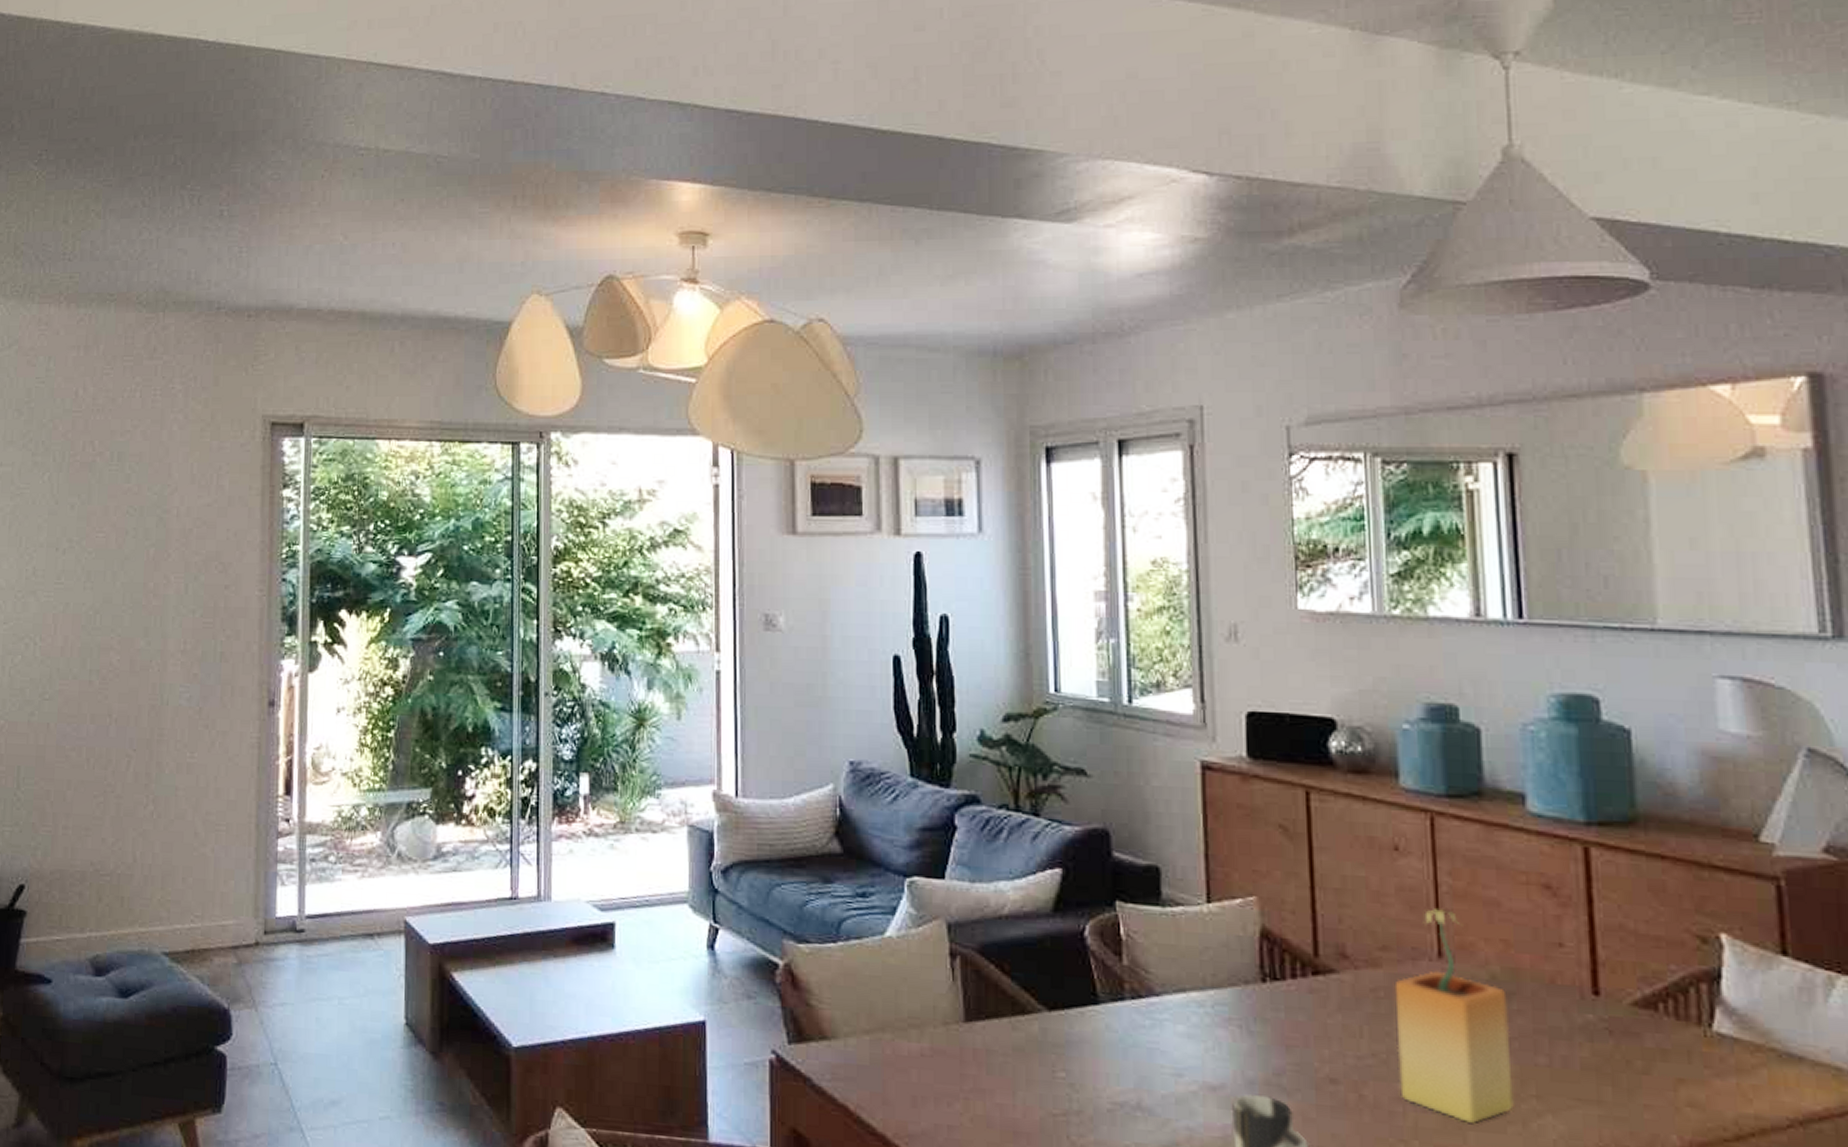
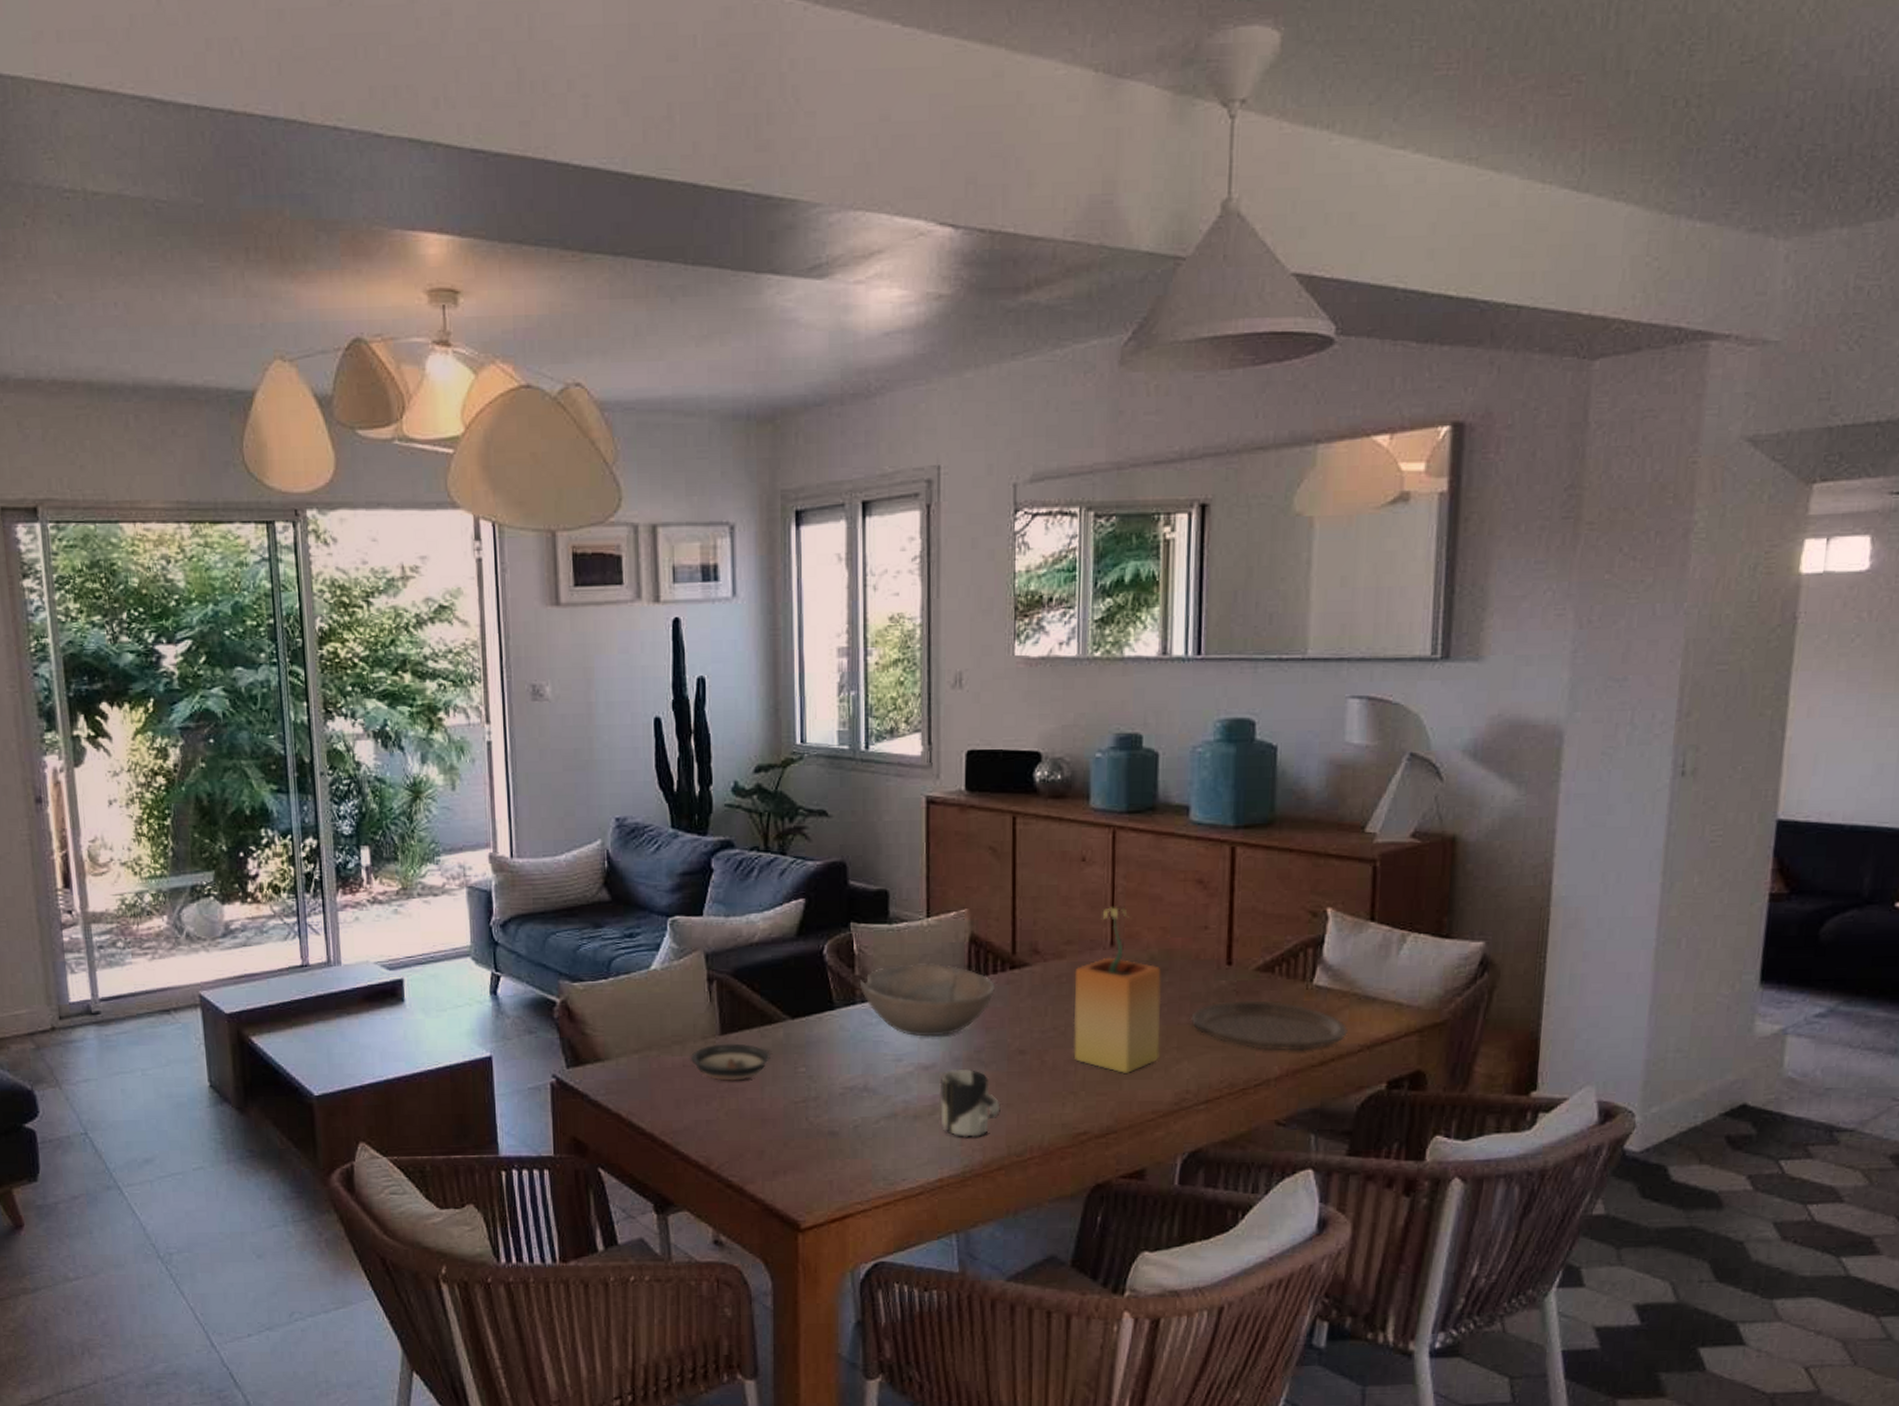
saucer: none [928,1032,1024,1080] -> present [690,1043,770,1081]
bowl: none [1128,958,1295,1050] -> present [859,963,995,1036]
plate: none [1553,1042,1769,1119] -> present [1192,1000,1348,1051]

